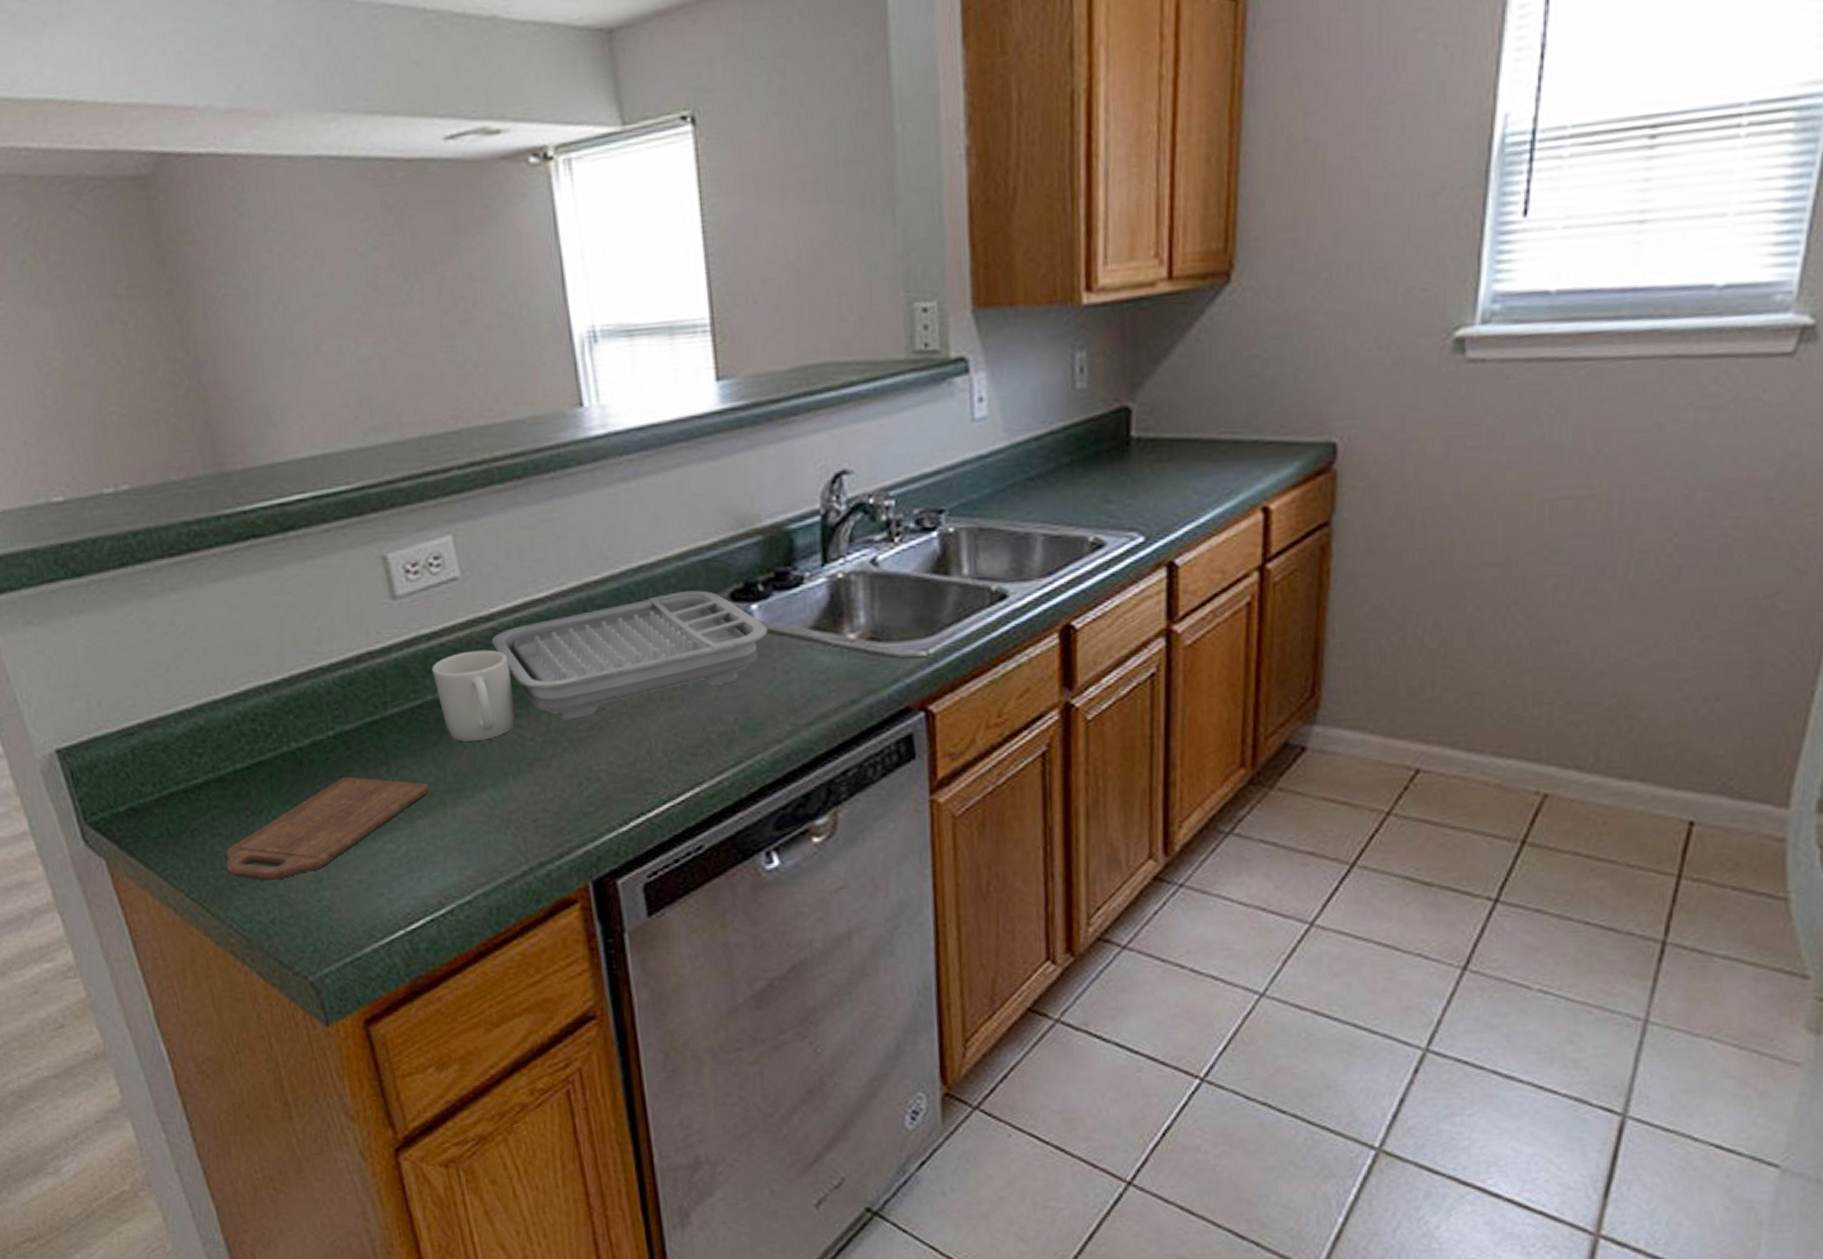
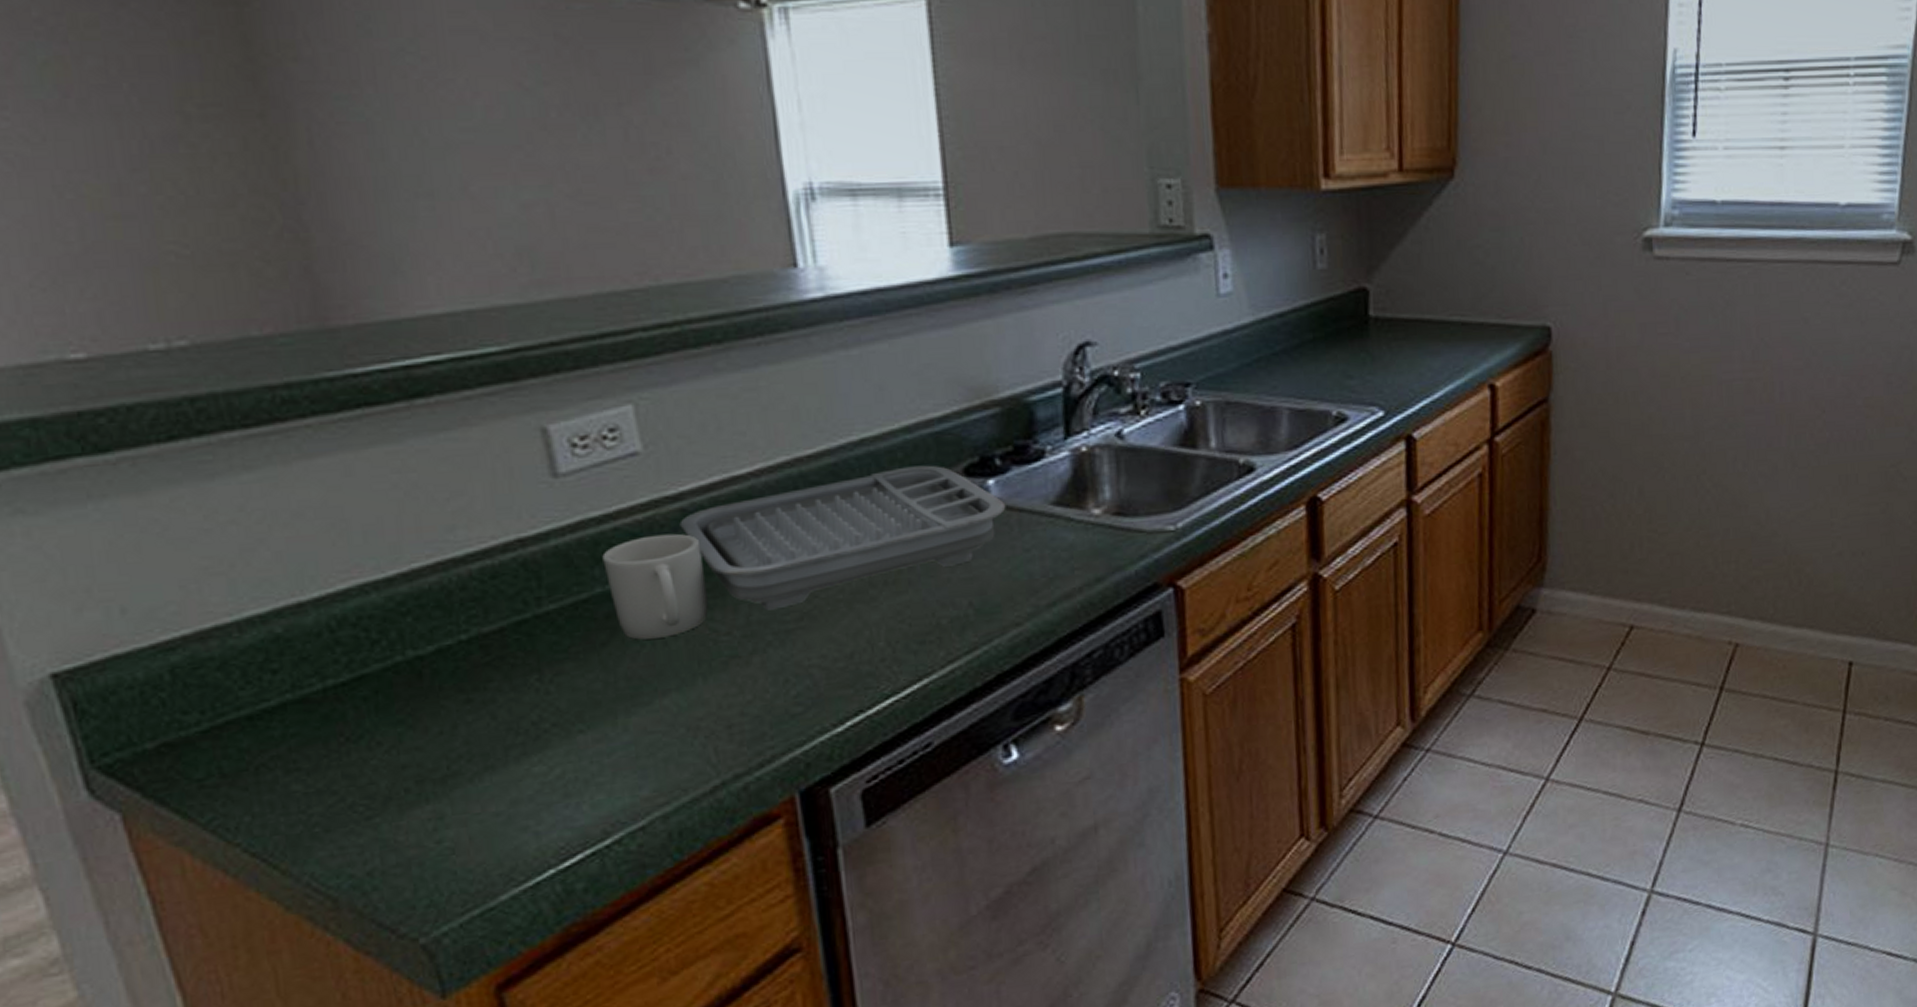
cutting board: present [224,776,429,881] -> none [304,687,594,823]

